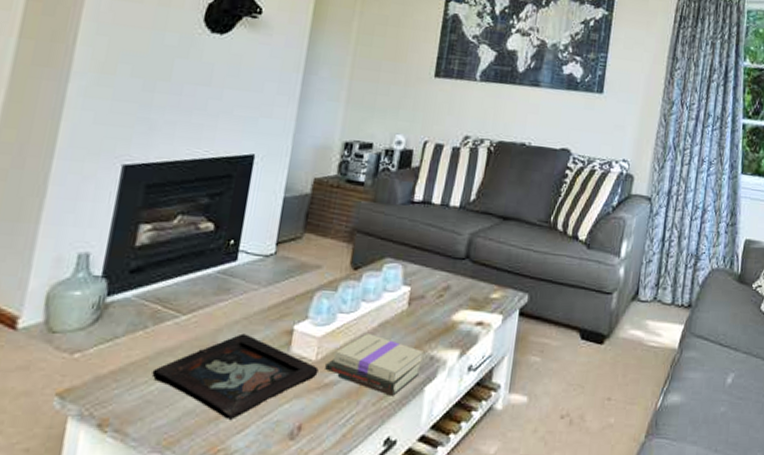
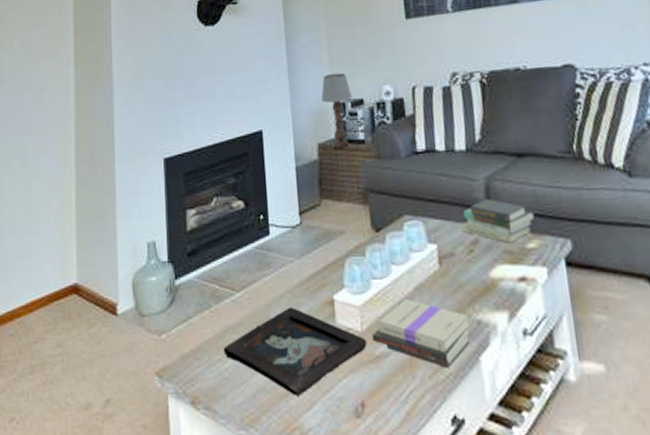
table lamp: none [328,112,363,187] -> present [321,72,353,149]
books: none [436,252,504,292] -> present [460,199,534,243]

